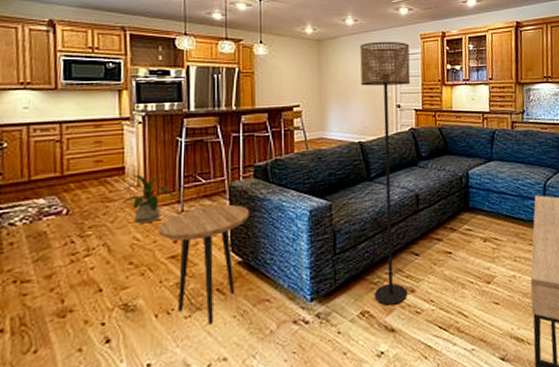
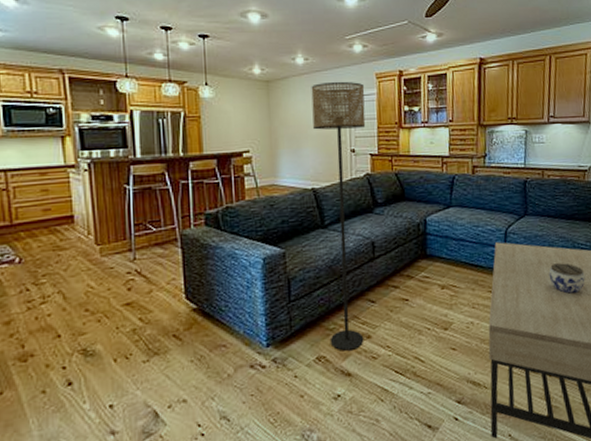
house plant: present [119,174,176,224] -> none [70,222,127,272]
side table: present [158,204,250,325] -> none [111,252,203,369]

